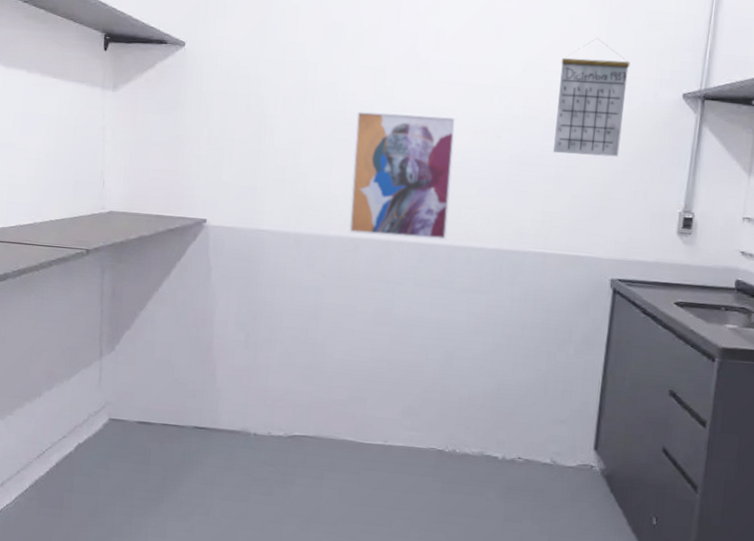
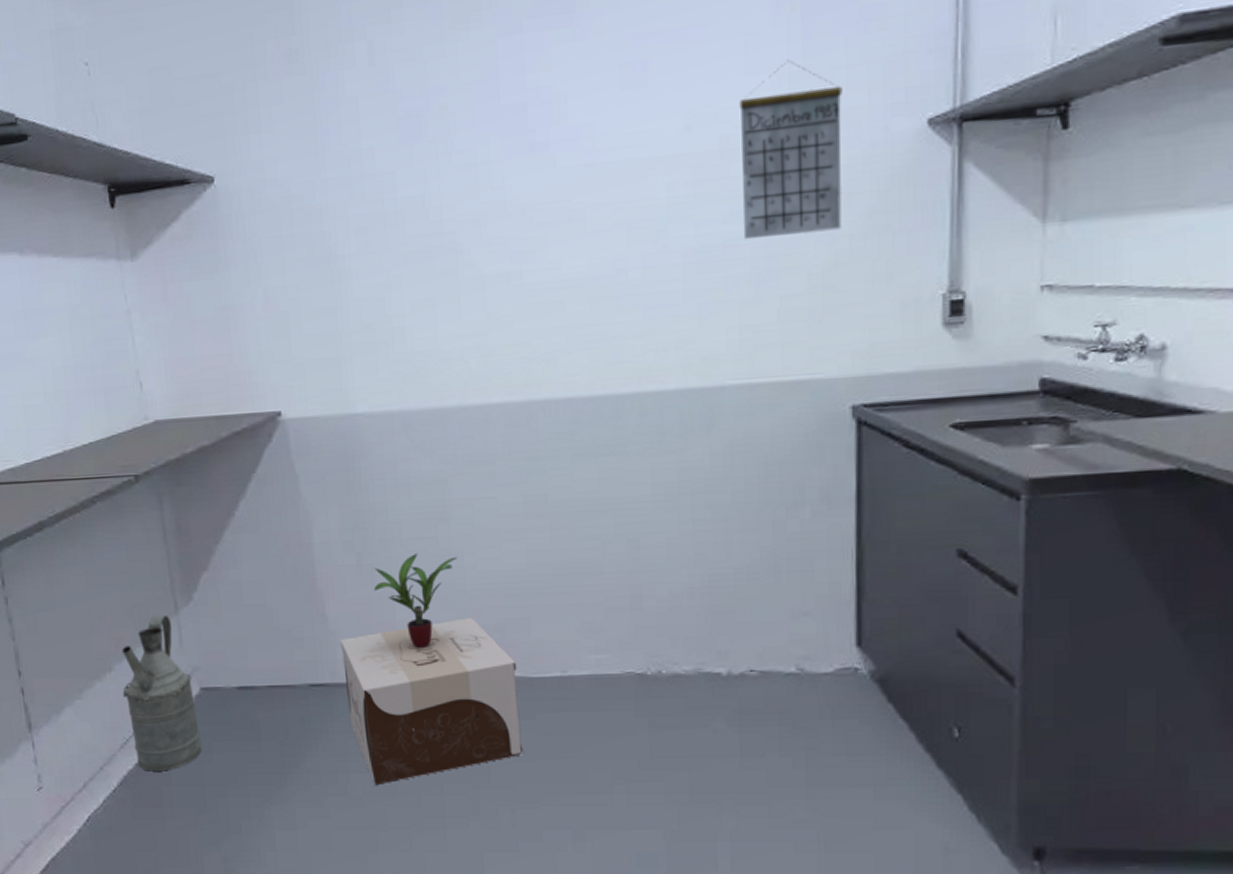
watering can: none [47,357,103,480] -> present [121,614,201,772]
cardboard box: none [220,392,352,510] -> present [340,618,524,785]
potted plant: none [255,339,320,410] -> present [374,554,457,648]
wall art: present [348,110,457,241] -> none [458,212,609,400]

